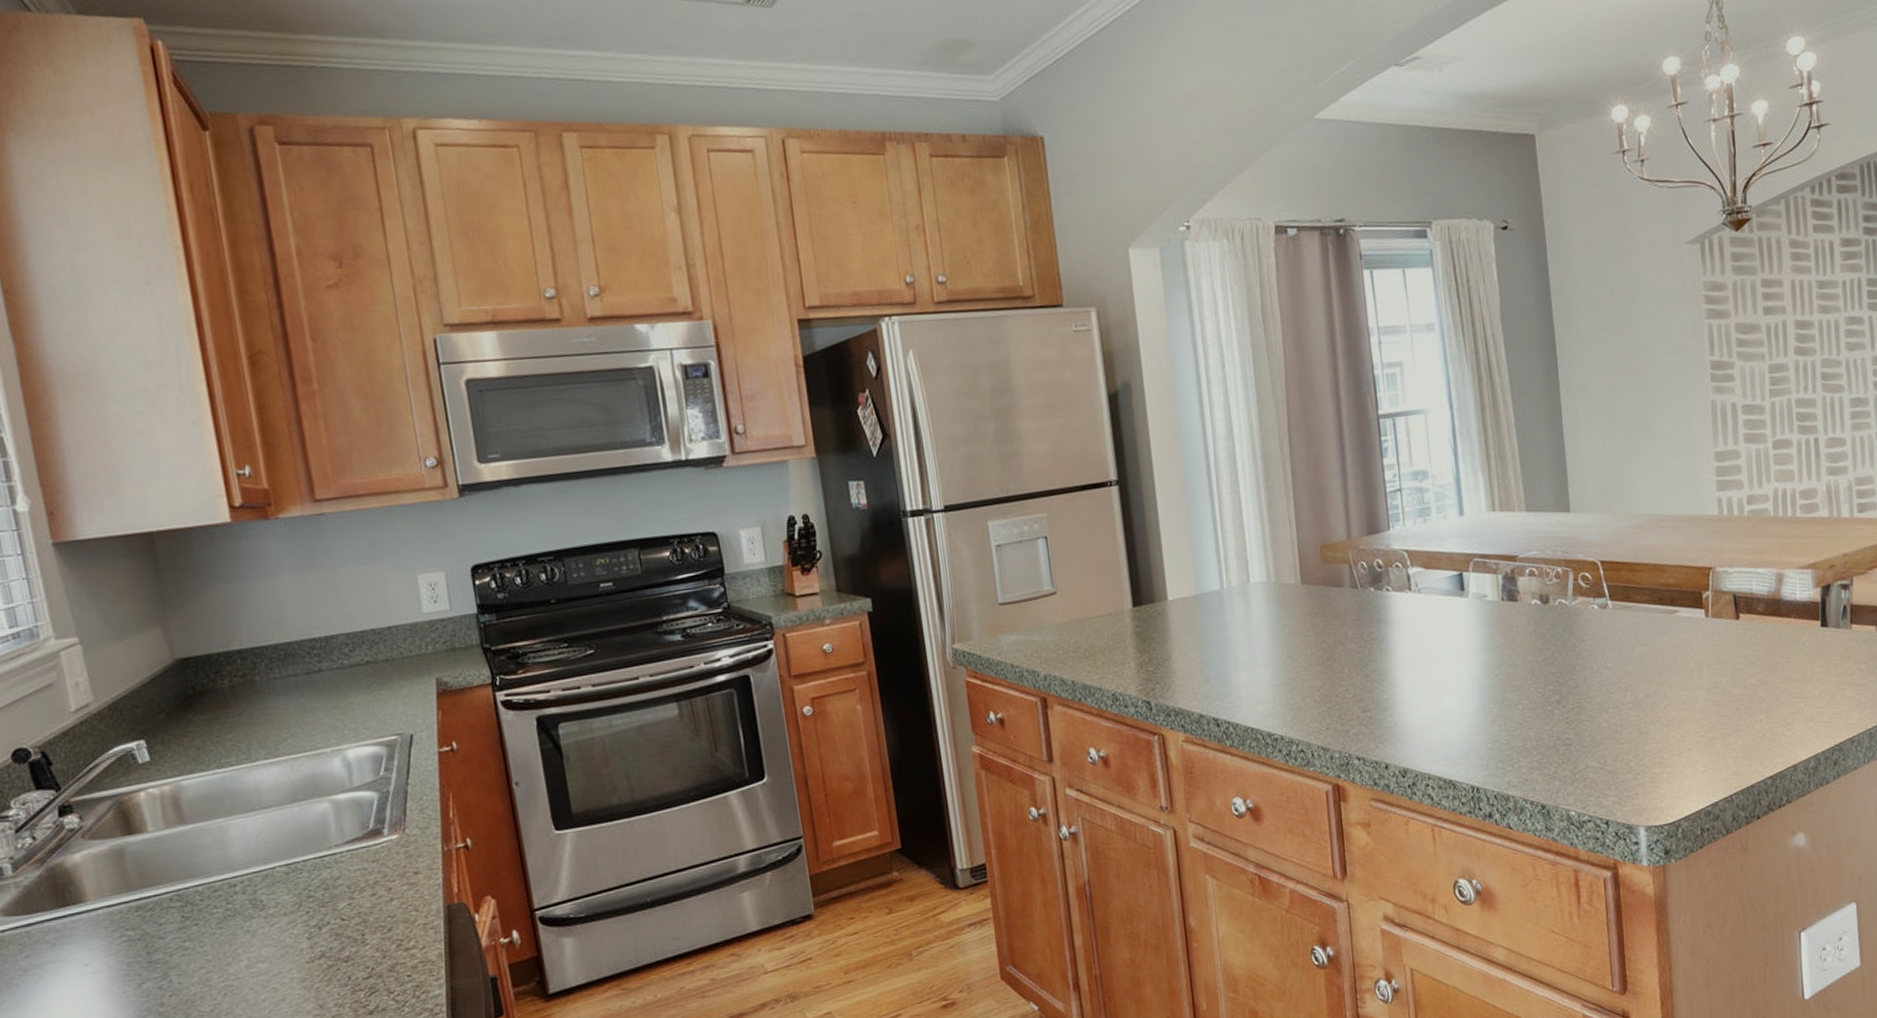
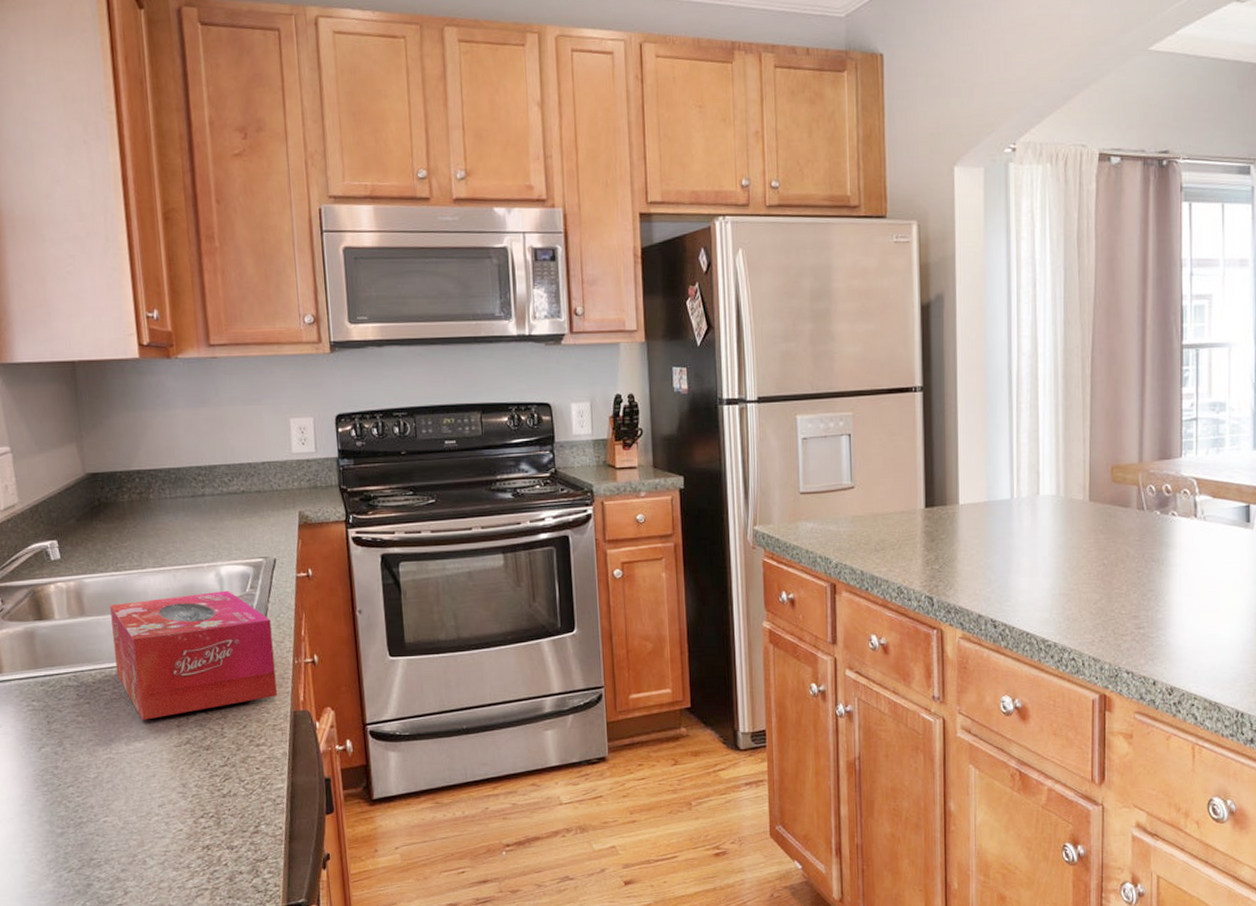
tissue box: none [215,776,426,937] -> present [110,590,277,720]

